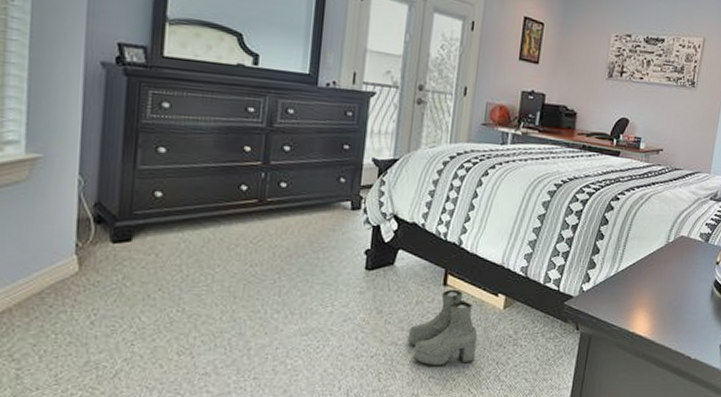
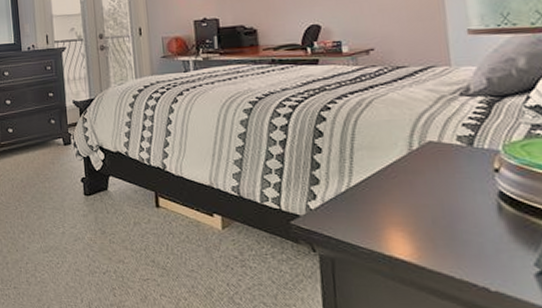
boots: present [407,289,478,366] -> none [132,210,203,285]

